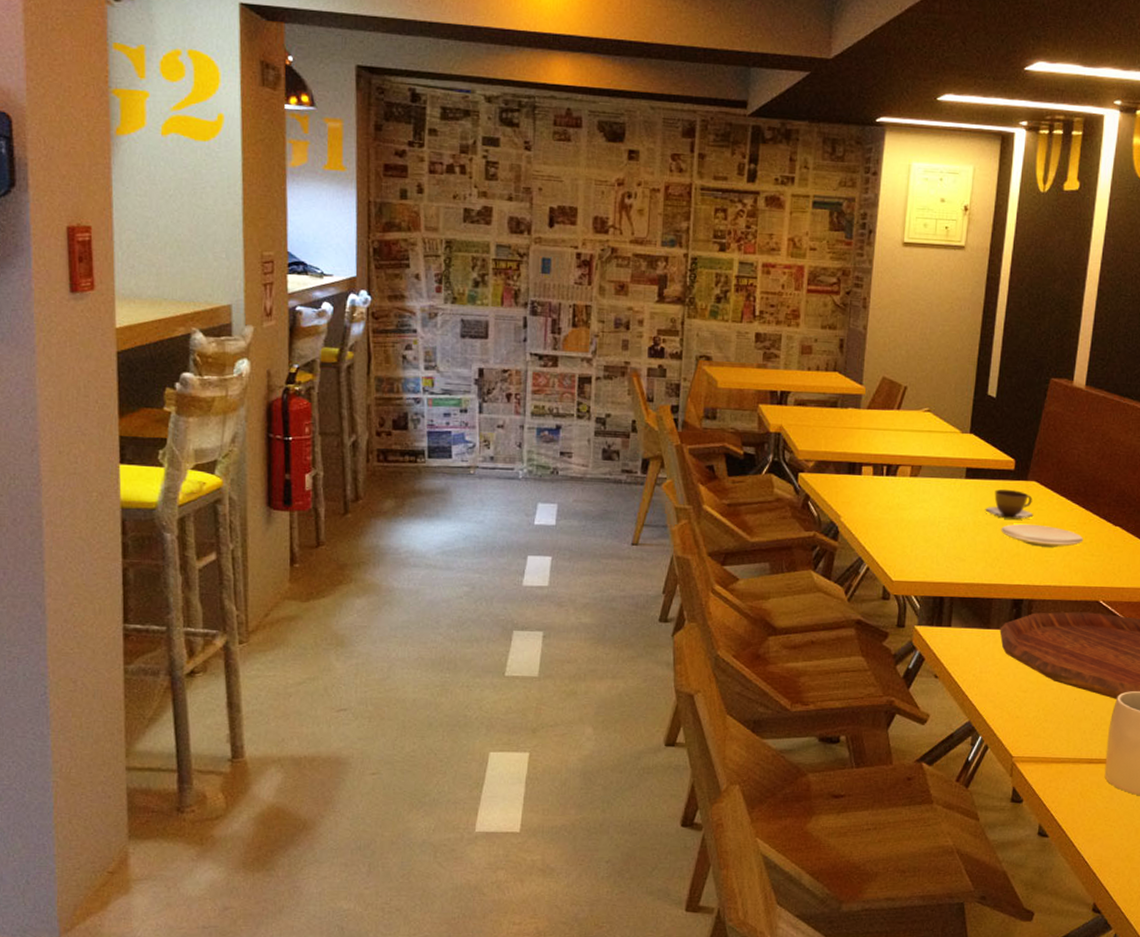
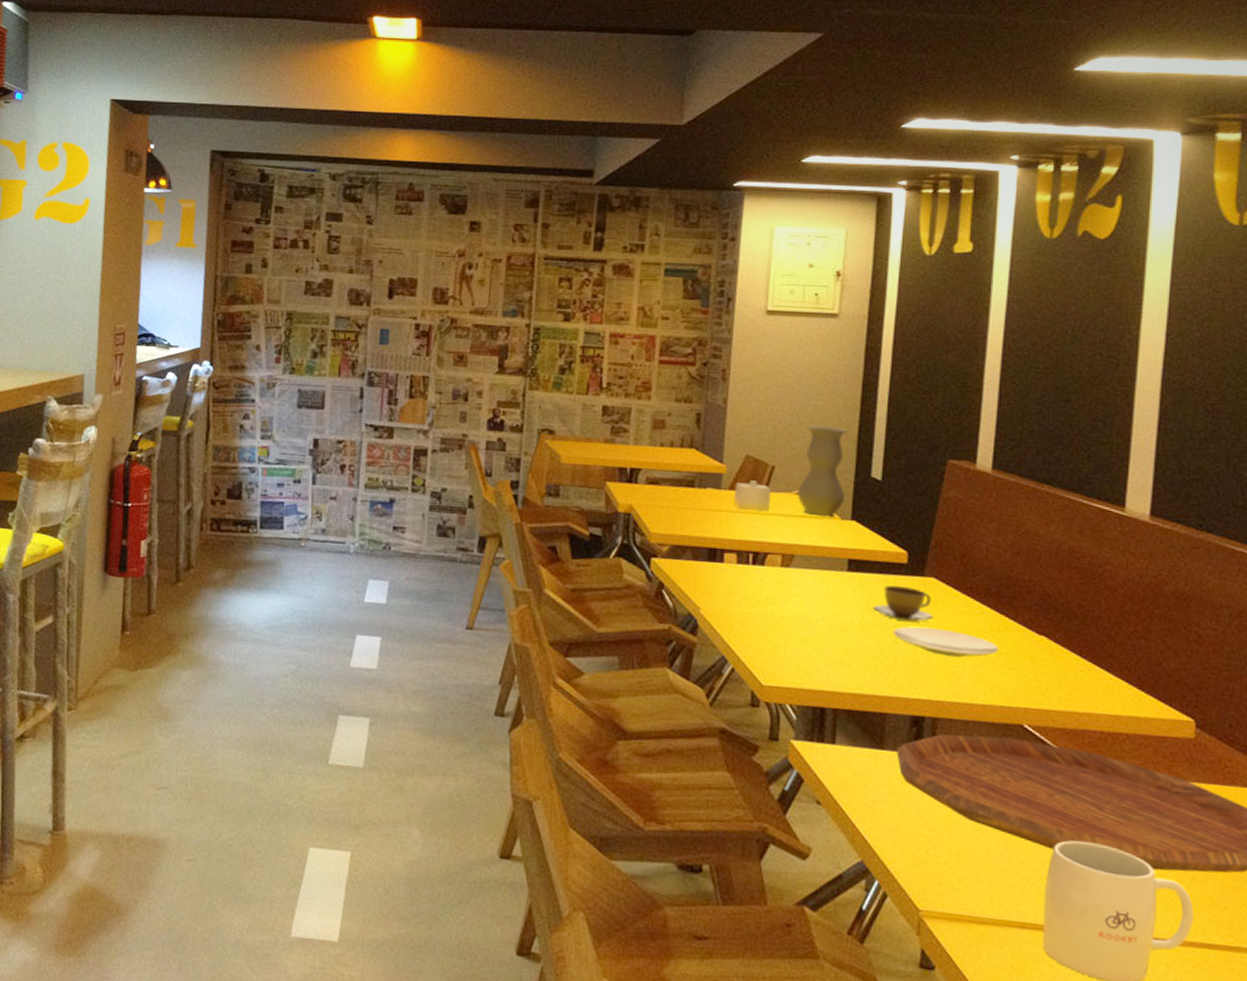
sugar bowl: none [871,400,904,429] -> present [734,480,771,512]
vase: none [925,349,969,432] -> present [796,425,848,517]

